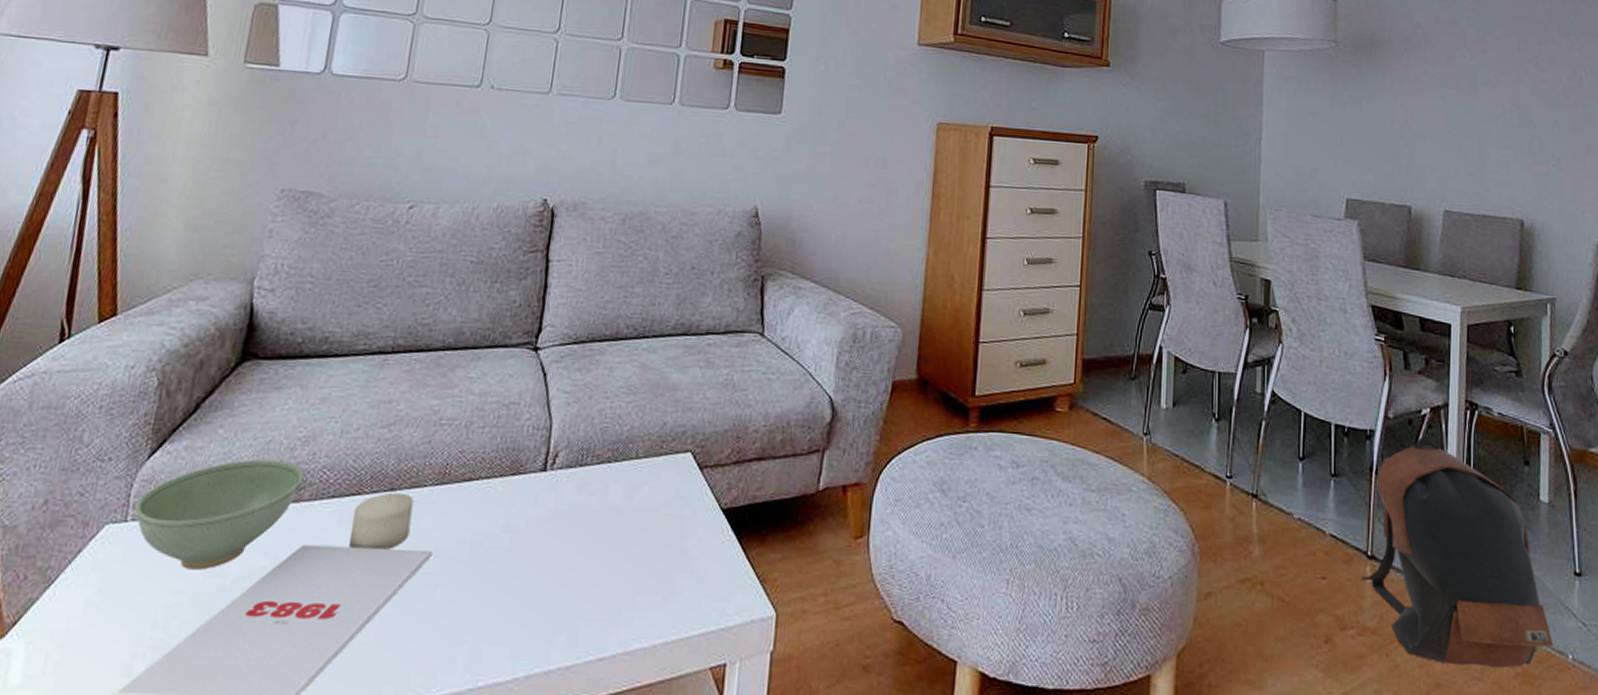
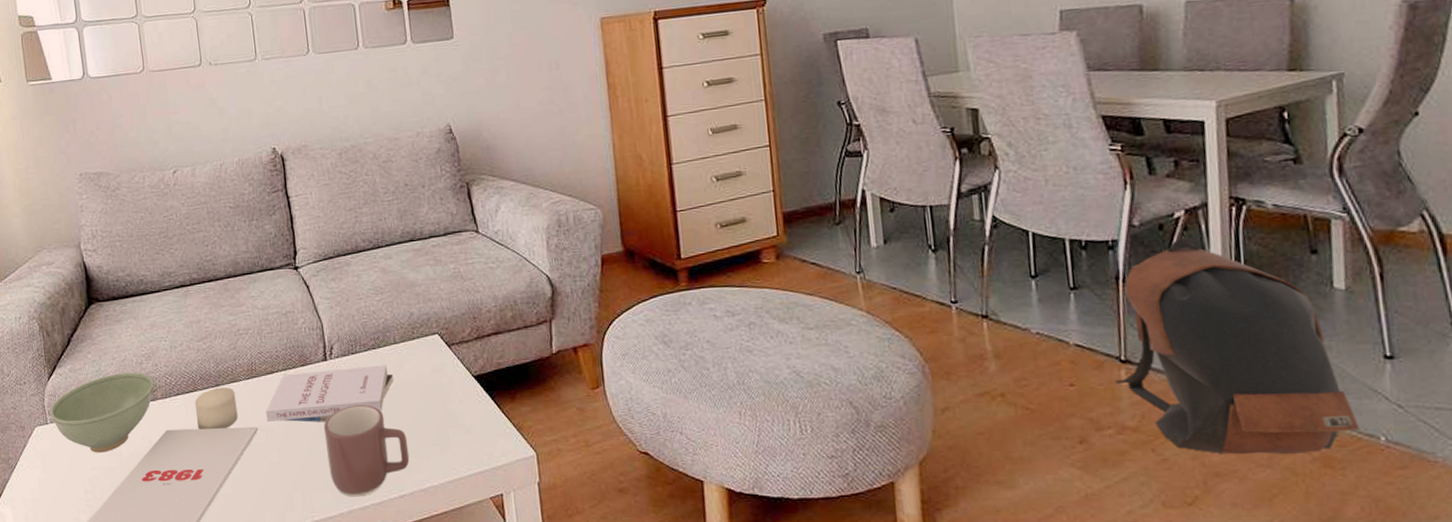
books: none [446,483,626,552] -> present [265,365,394,422]
mug: none [513,533,625,657] -> present [323,405,410,497]

